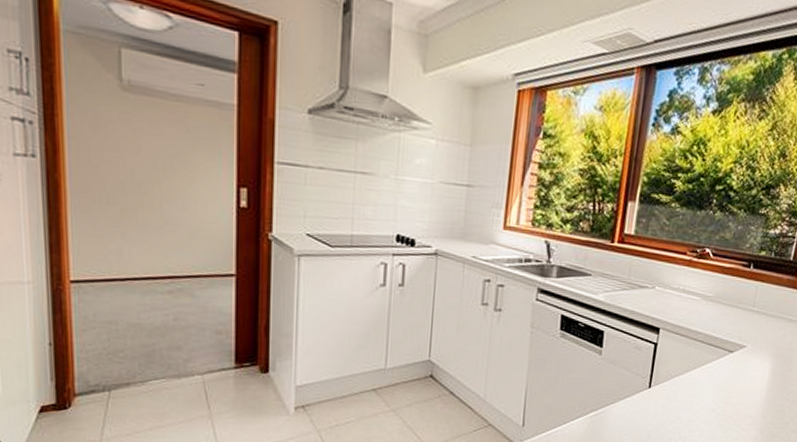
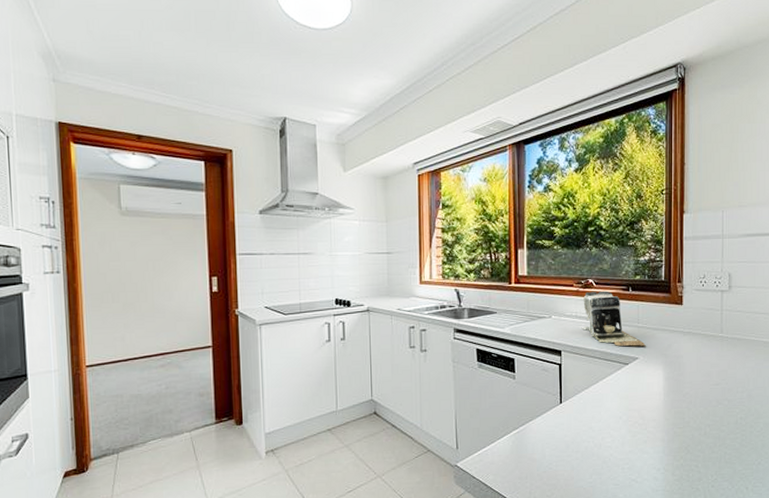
coffee maker: none [688,263,757,334] -> present [582,290,646,347]

